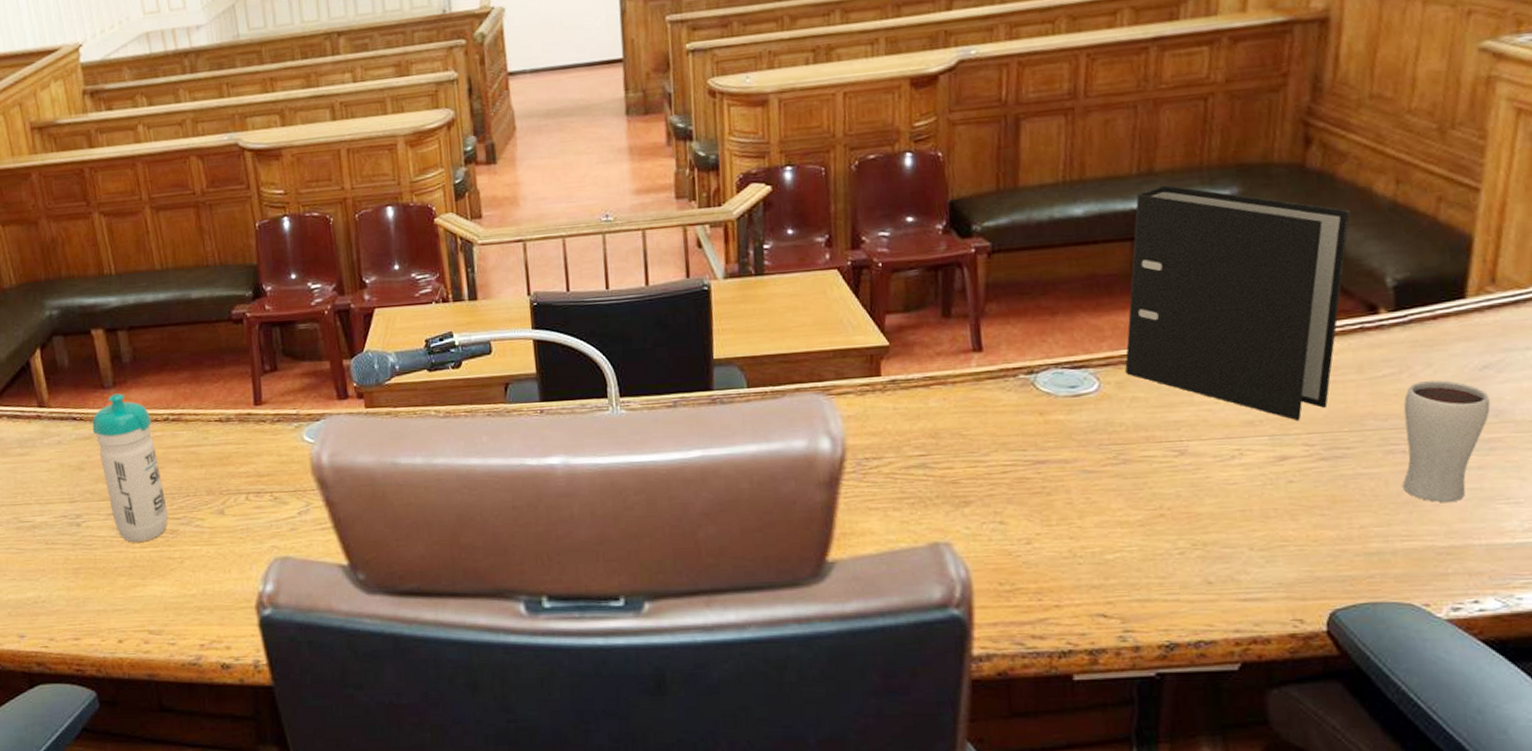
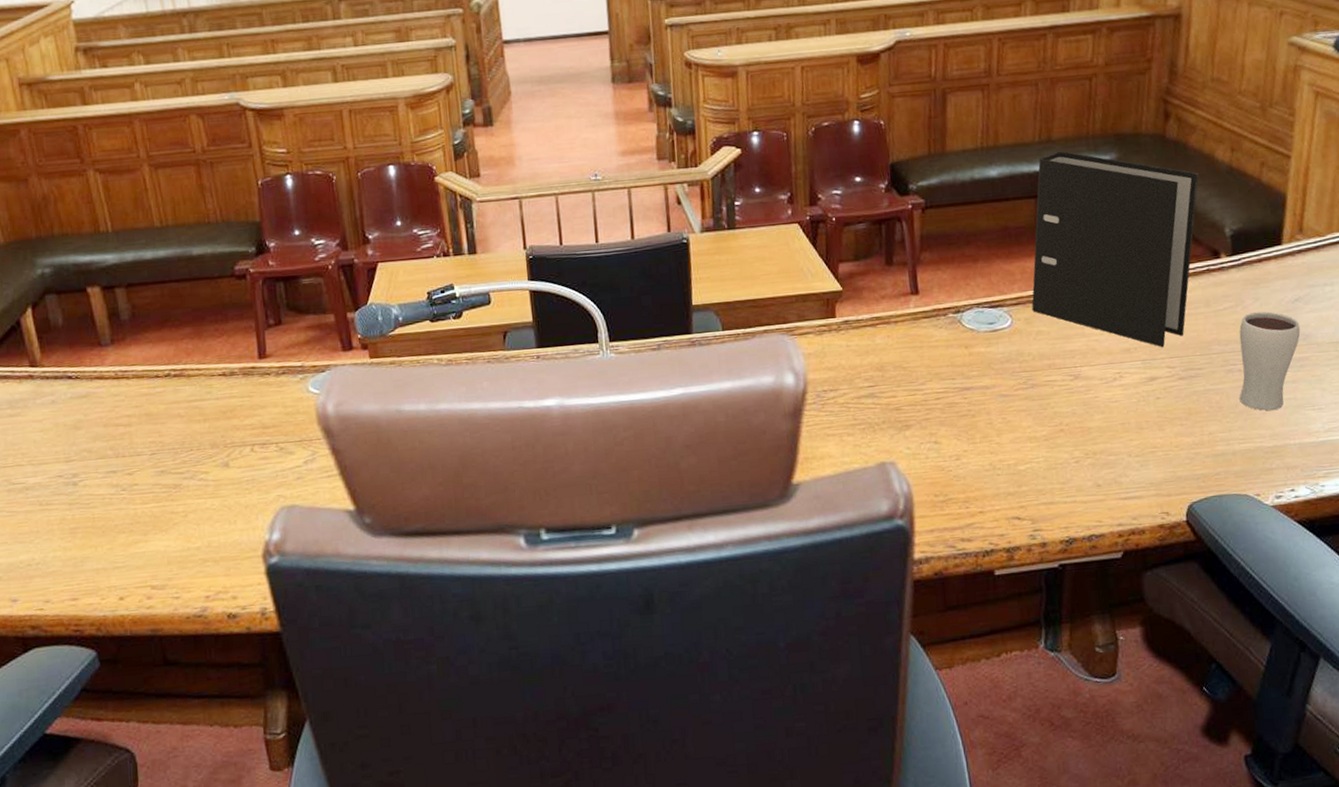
water bottle: present [92,393,168,543] -> none [89,350,171,499]

